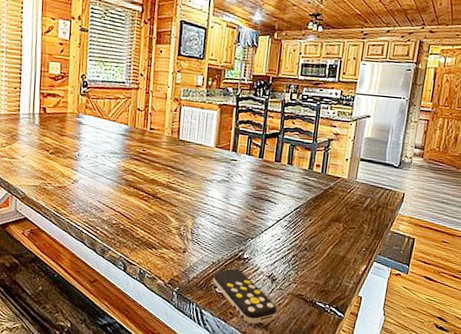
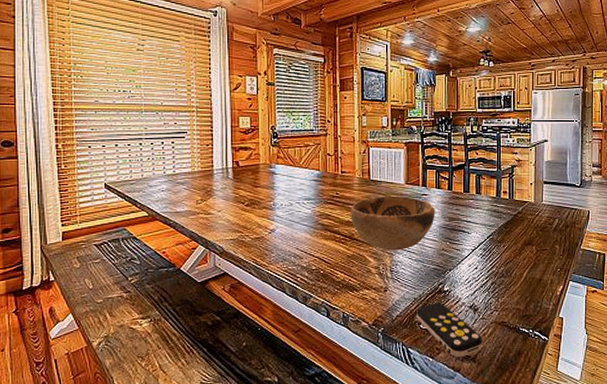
decorative bowl: none [155,157,244,214] -> present [351,196,435,251]

